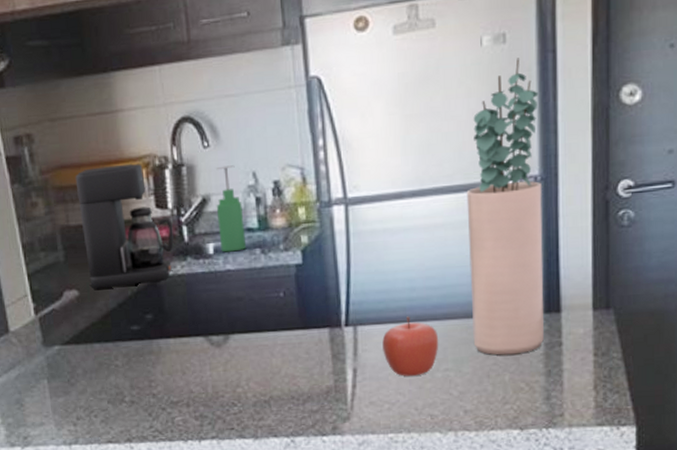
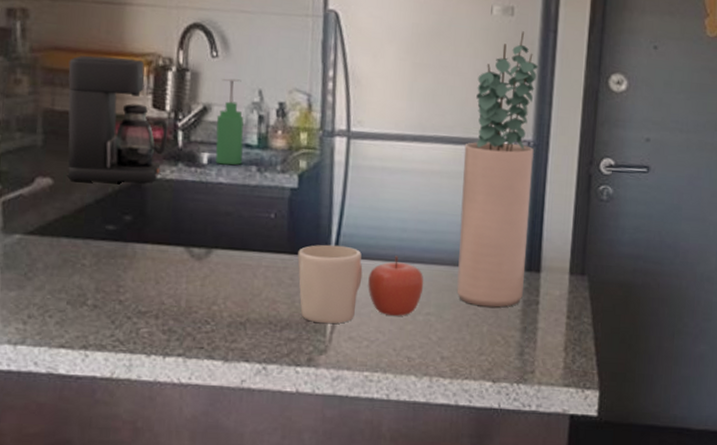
mug: none [310,314,376,393] -> present [297,244,363,324]

